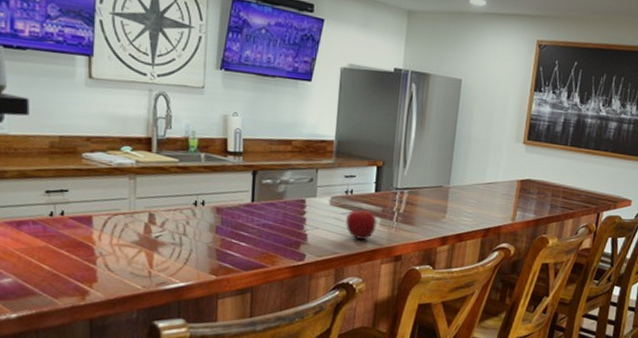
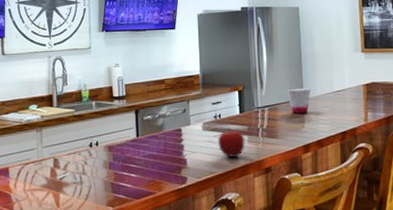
cup: none [432,172,459,203] -> present [286,87,311,114]

